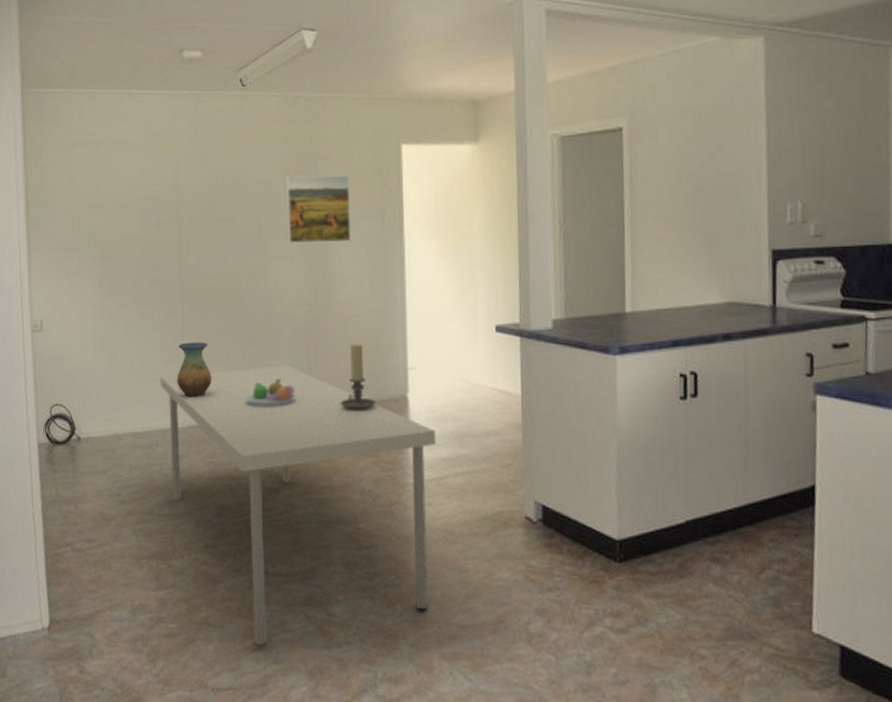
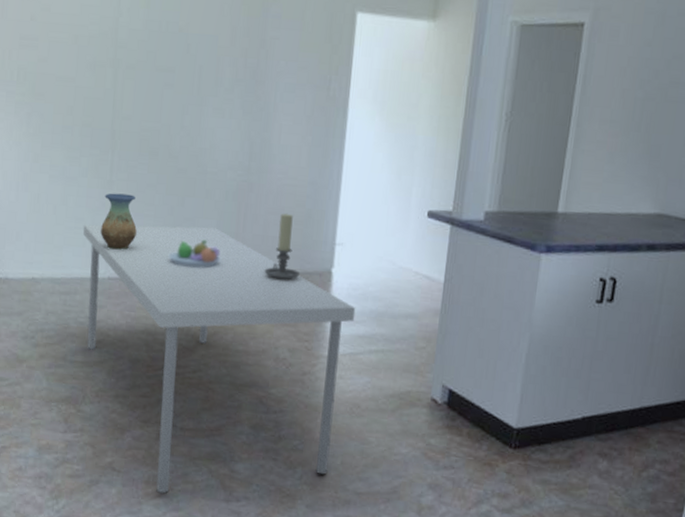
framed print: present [285,174,350,243] -> none [228,30,300,109]

